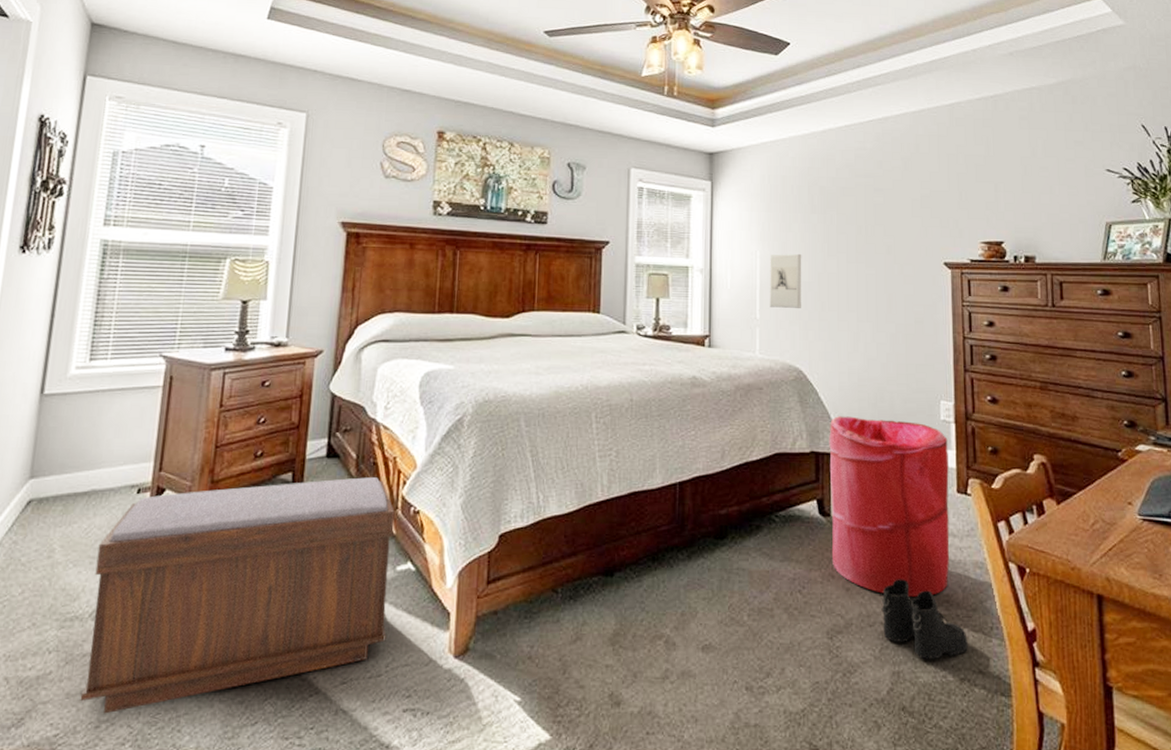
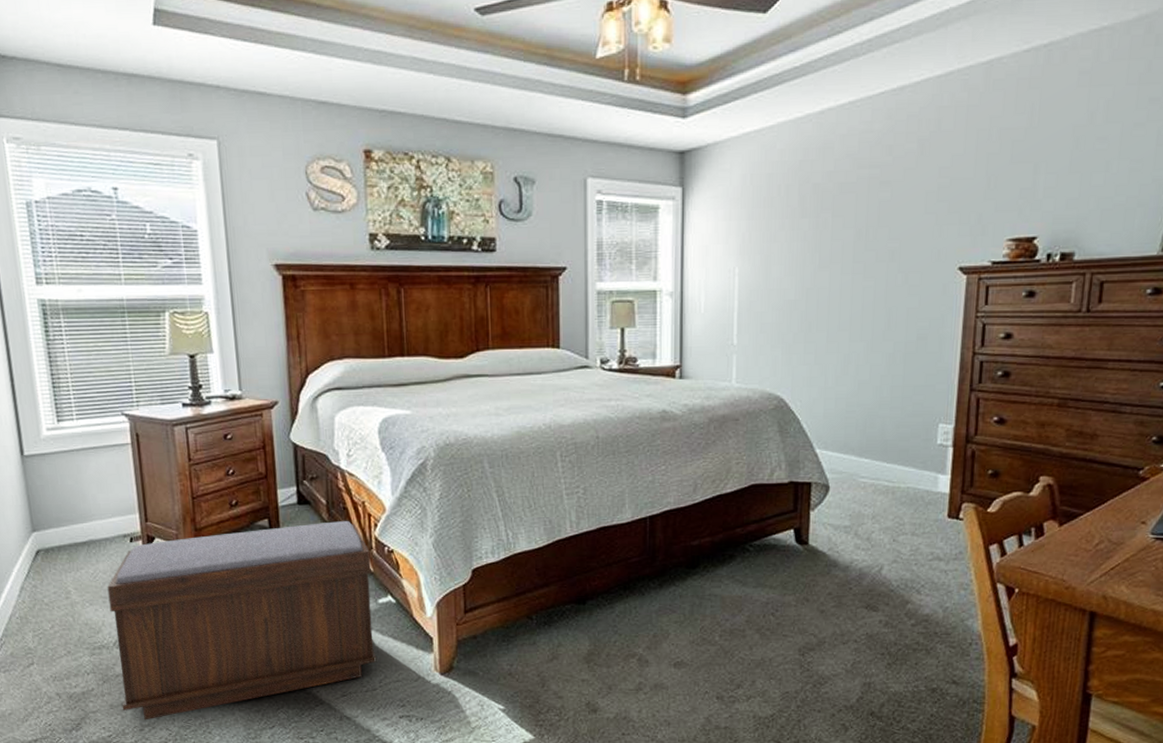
wall sculpture: present [770,253,802,308] -> none [749,267,788,331]
laundry hamper: present [829,416,950,597] -> none [807,444,943,617]
boots: present [881,579,968,660] -> none [856,601,944,673]

